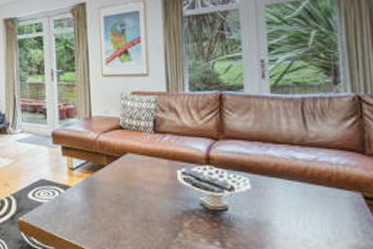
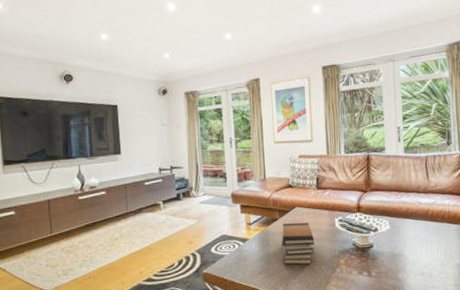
book stack: none [109,171,151,223] -> present [281,222,315,265]

